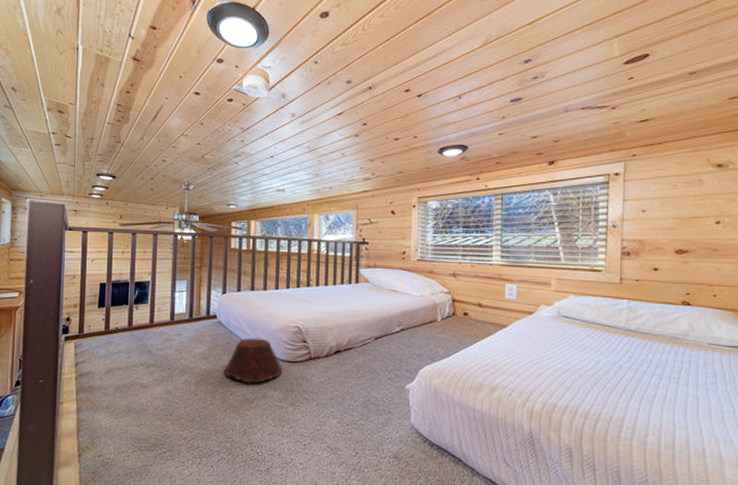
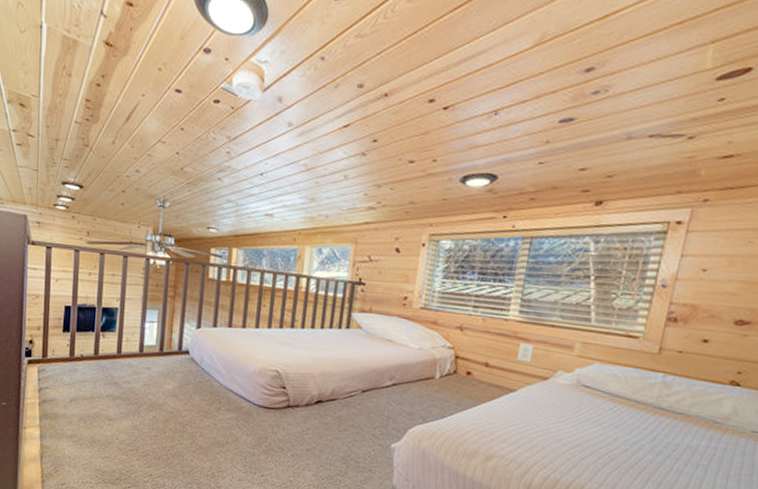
woven basket: present [223,337,282,384] -> none [194,377,257,427]

